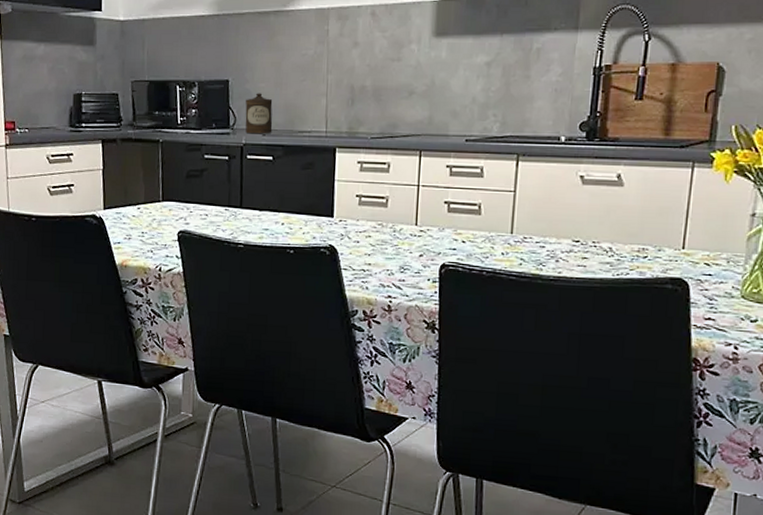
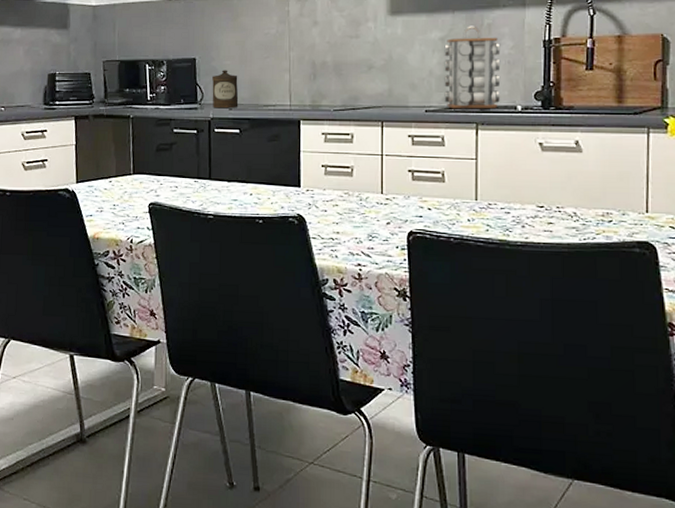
spice rack: none [486,50,548,141] -> present [444,26,501,111]

